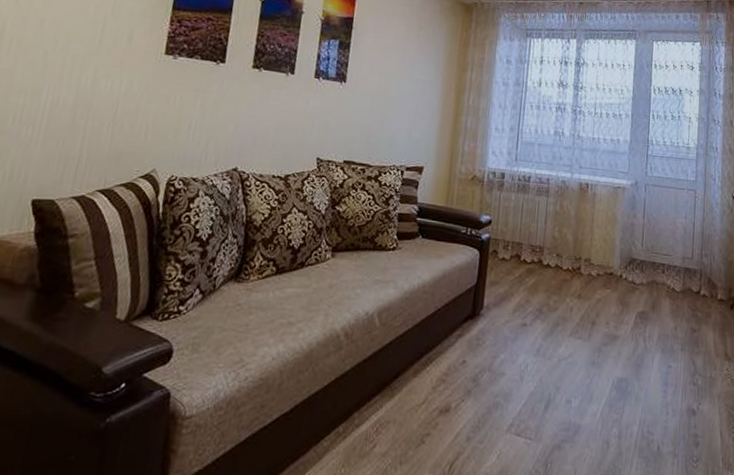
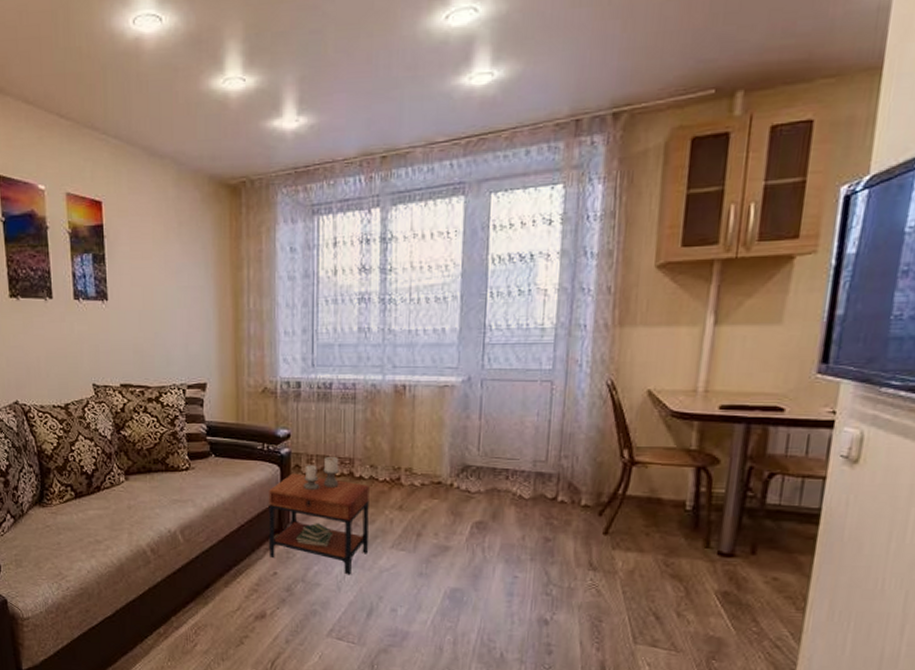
side table: none [460,244,555,364] -> present [268,457,370,575]

